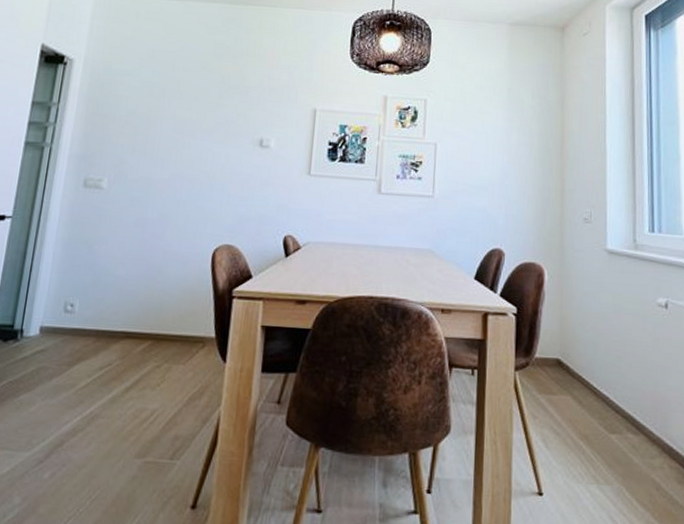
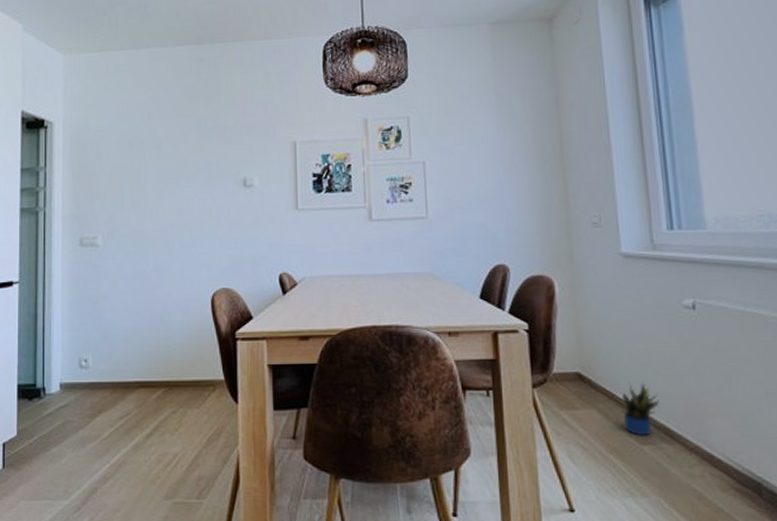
potted plant: none [593,372,630,425] -> present [619,382,660,436]

